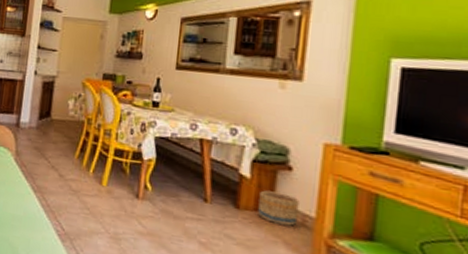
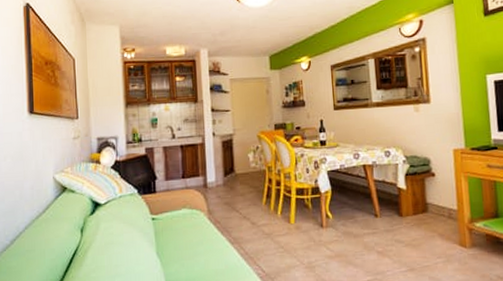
basket: present [258,190,300,226] -> none [415,195,446,221]

